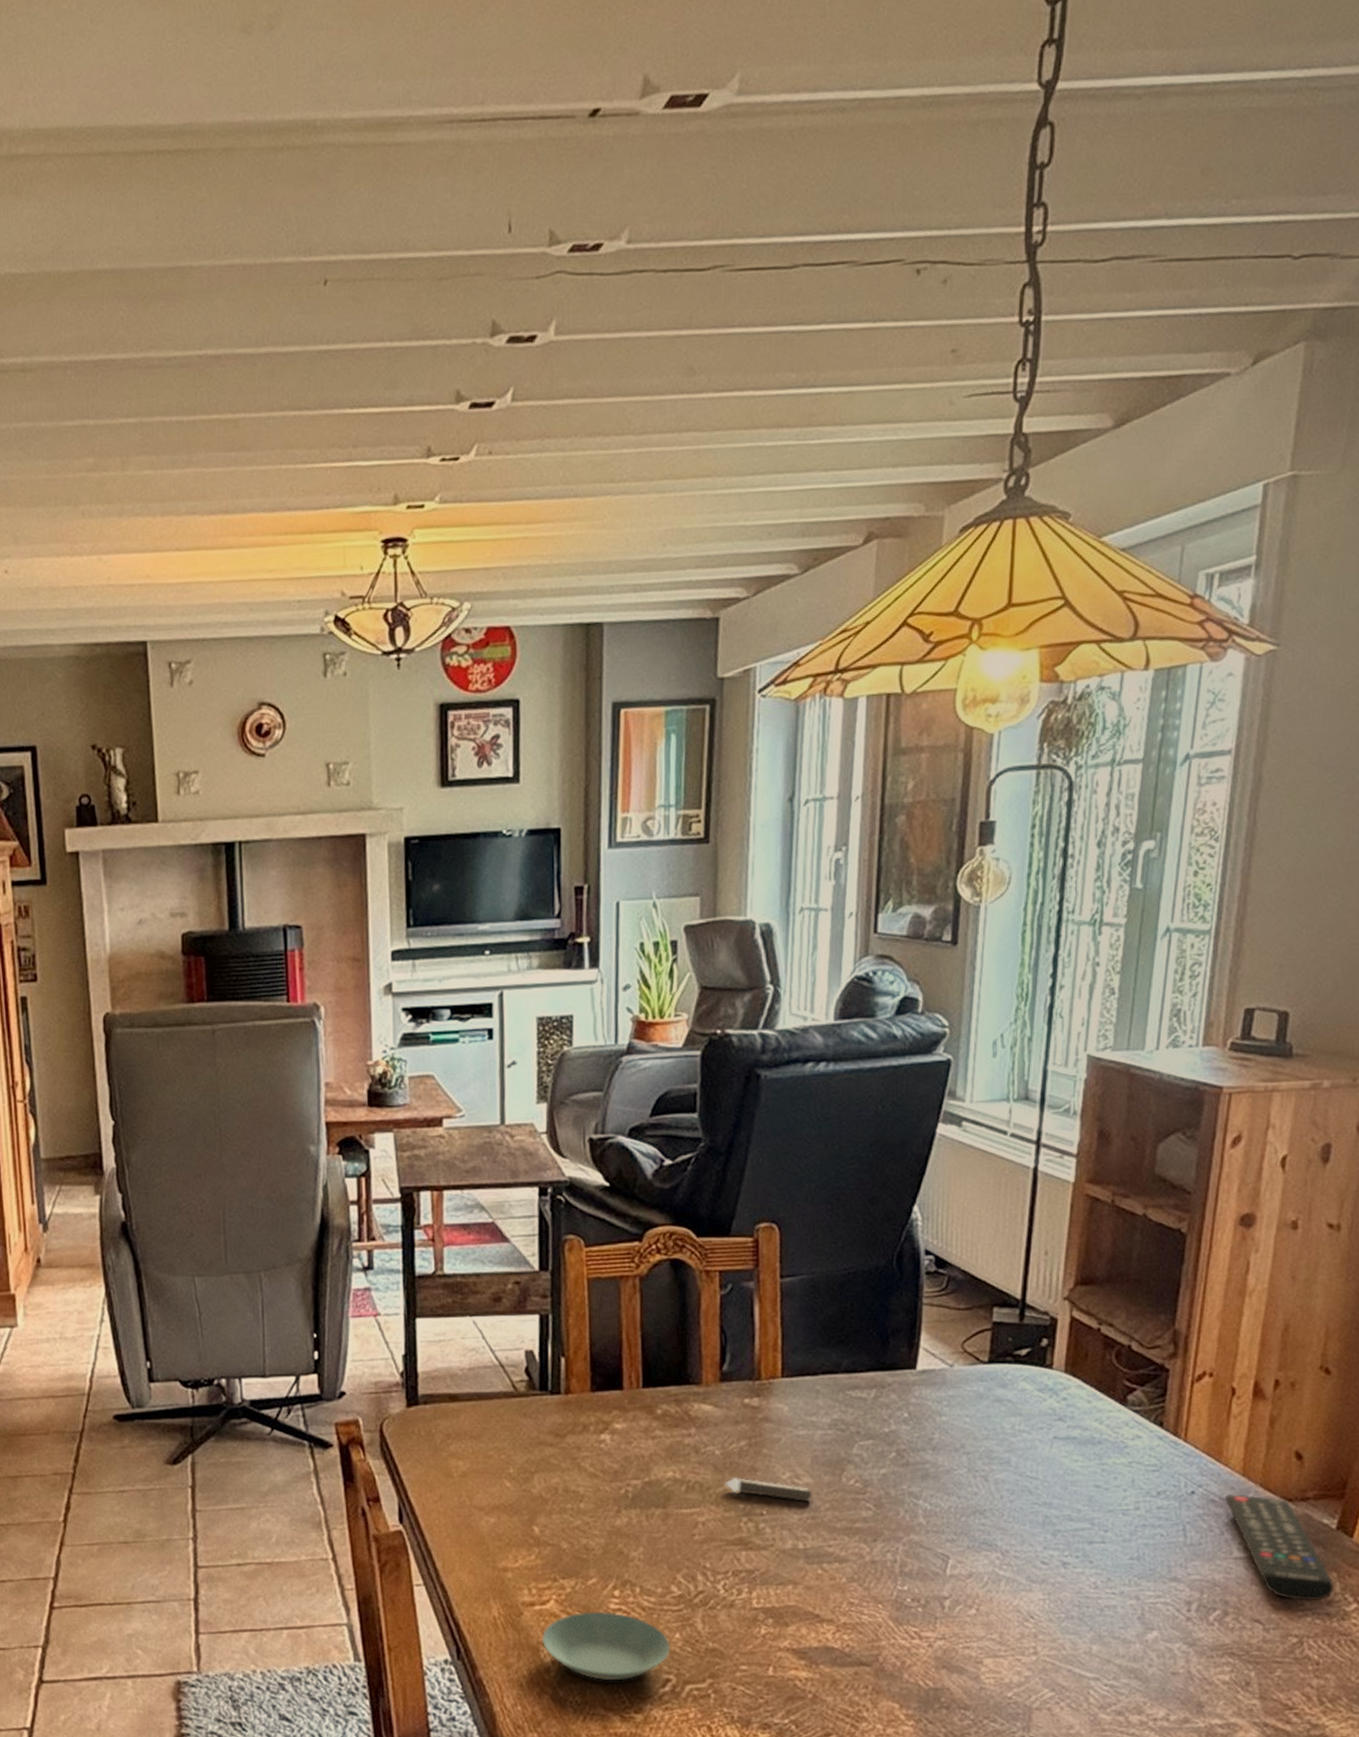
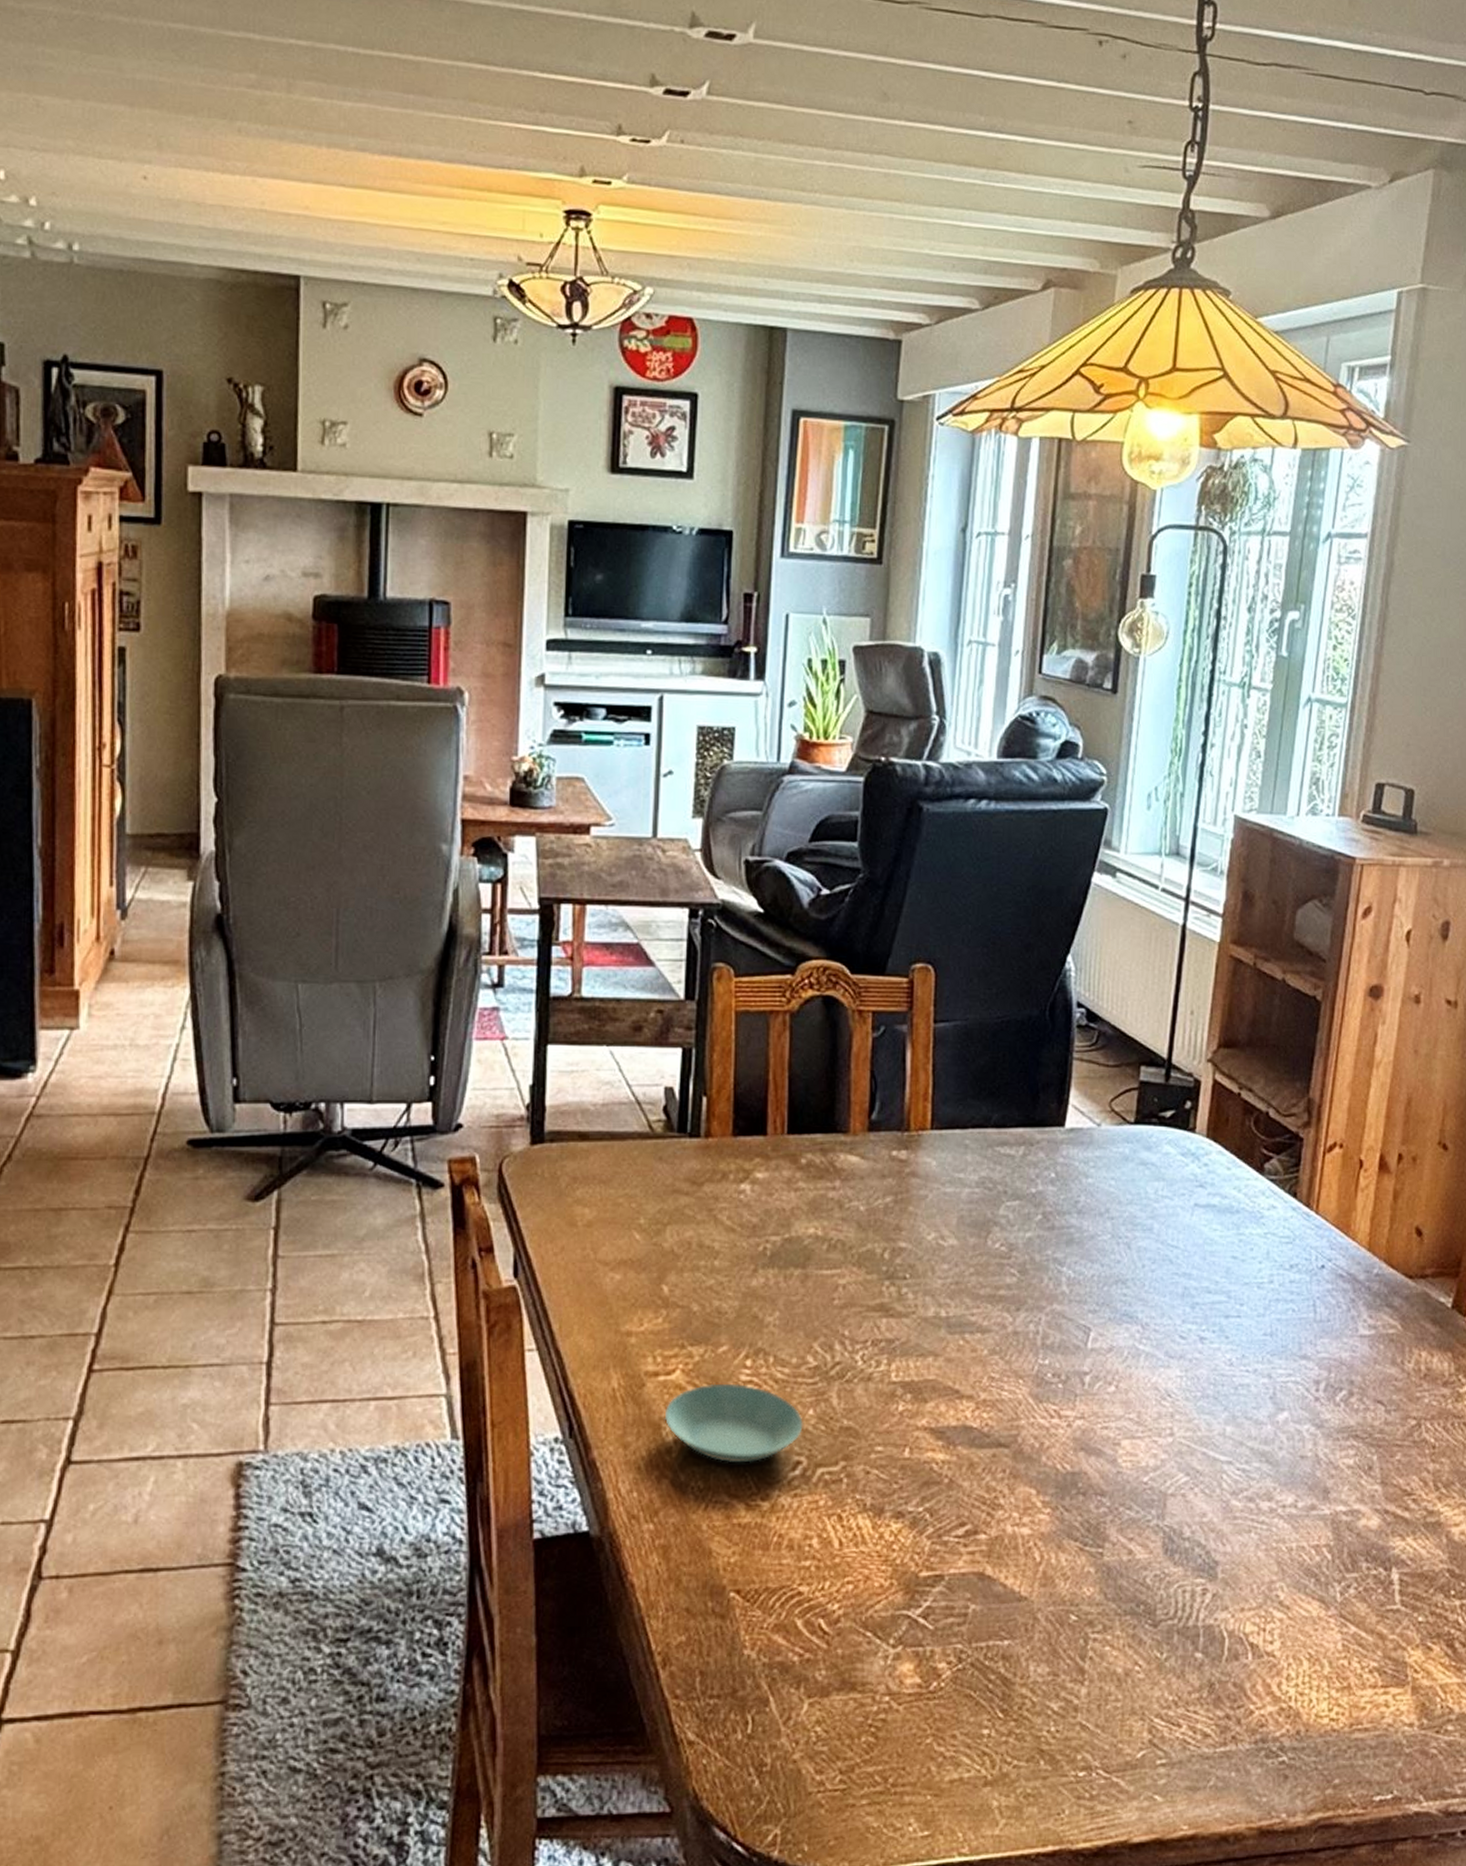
candle: present [725,1478,813,1502] -> none [868,1237,958,1266]
remote control: present [1224,1494,1335,1602] -> none [1351,1270,1450,1382]

